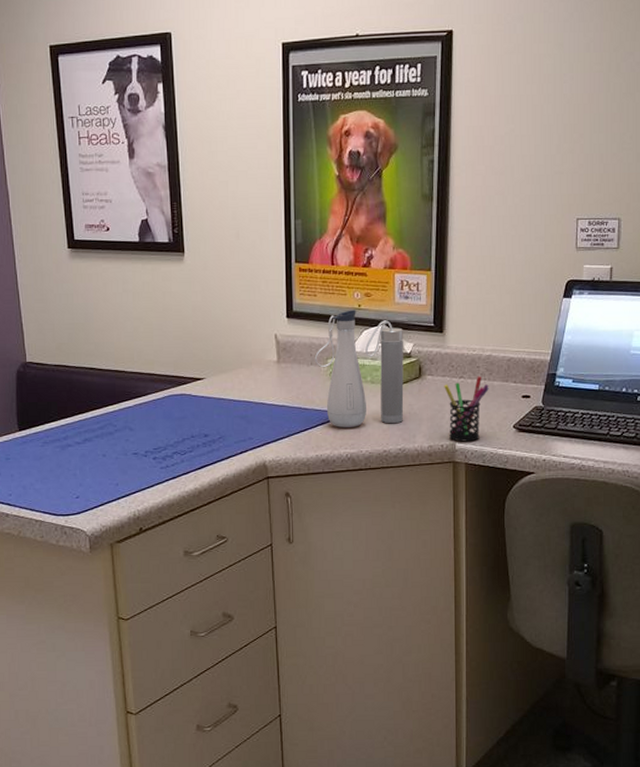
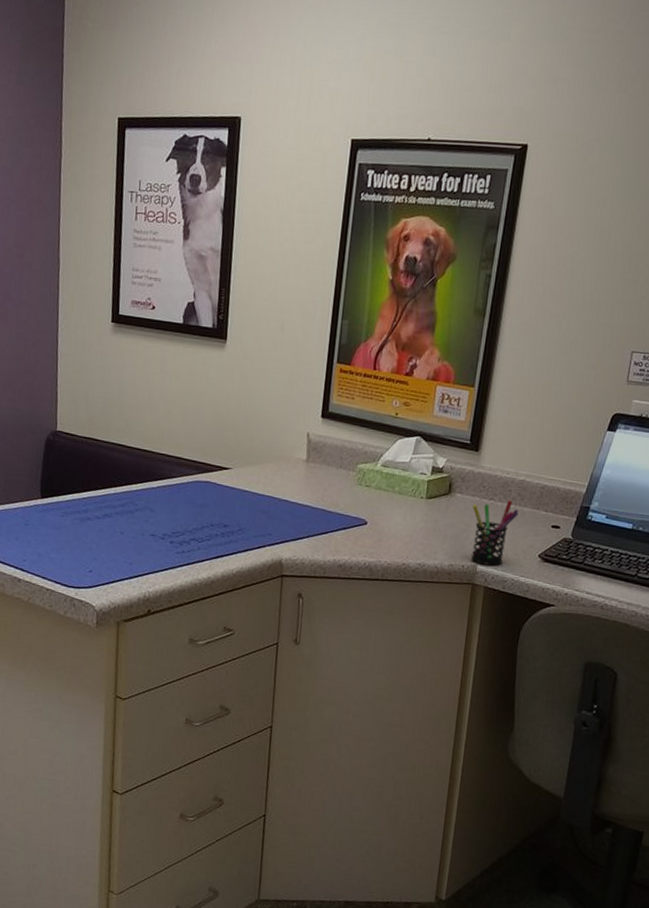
water bottle: present [314,310,404,428] -> none [344,417,438,538]

